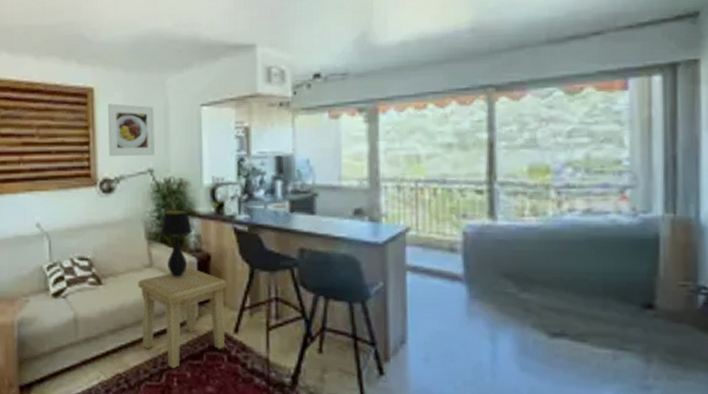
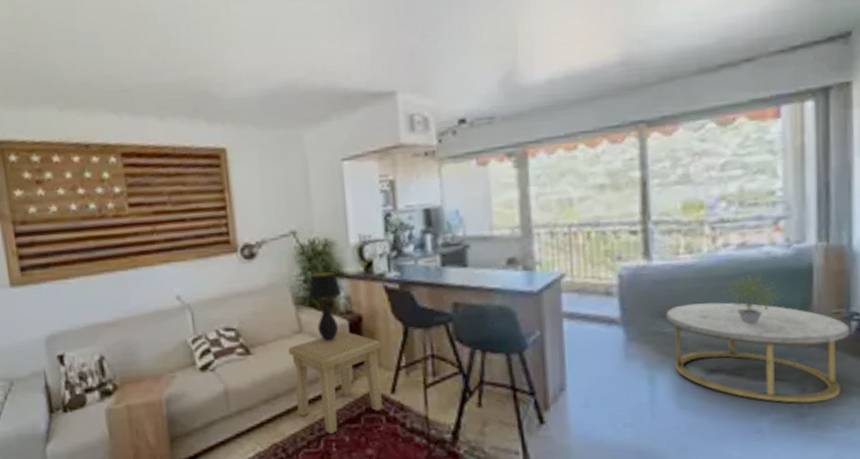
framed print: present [107,103,155,157] -> none [242,163,296,221]
coffee table: none [509,266,698,375] -> present [665,302,851,403]
potted plant: none [568,238,628,291] -> present [723,272,783,325]

